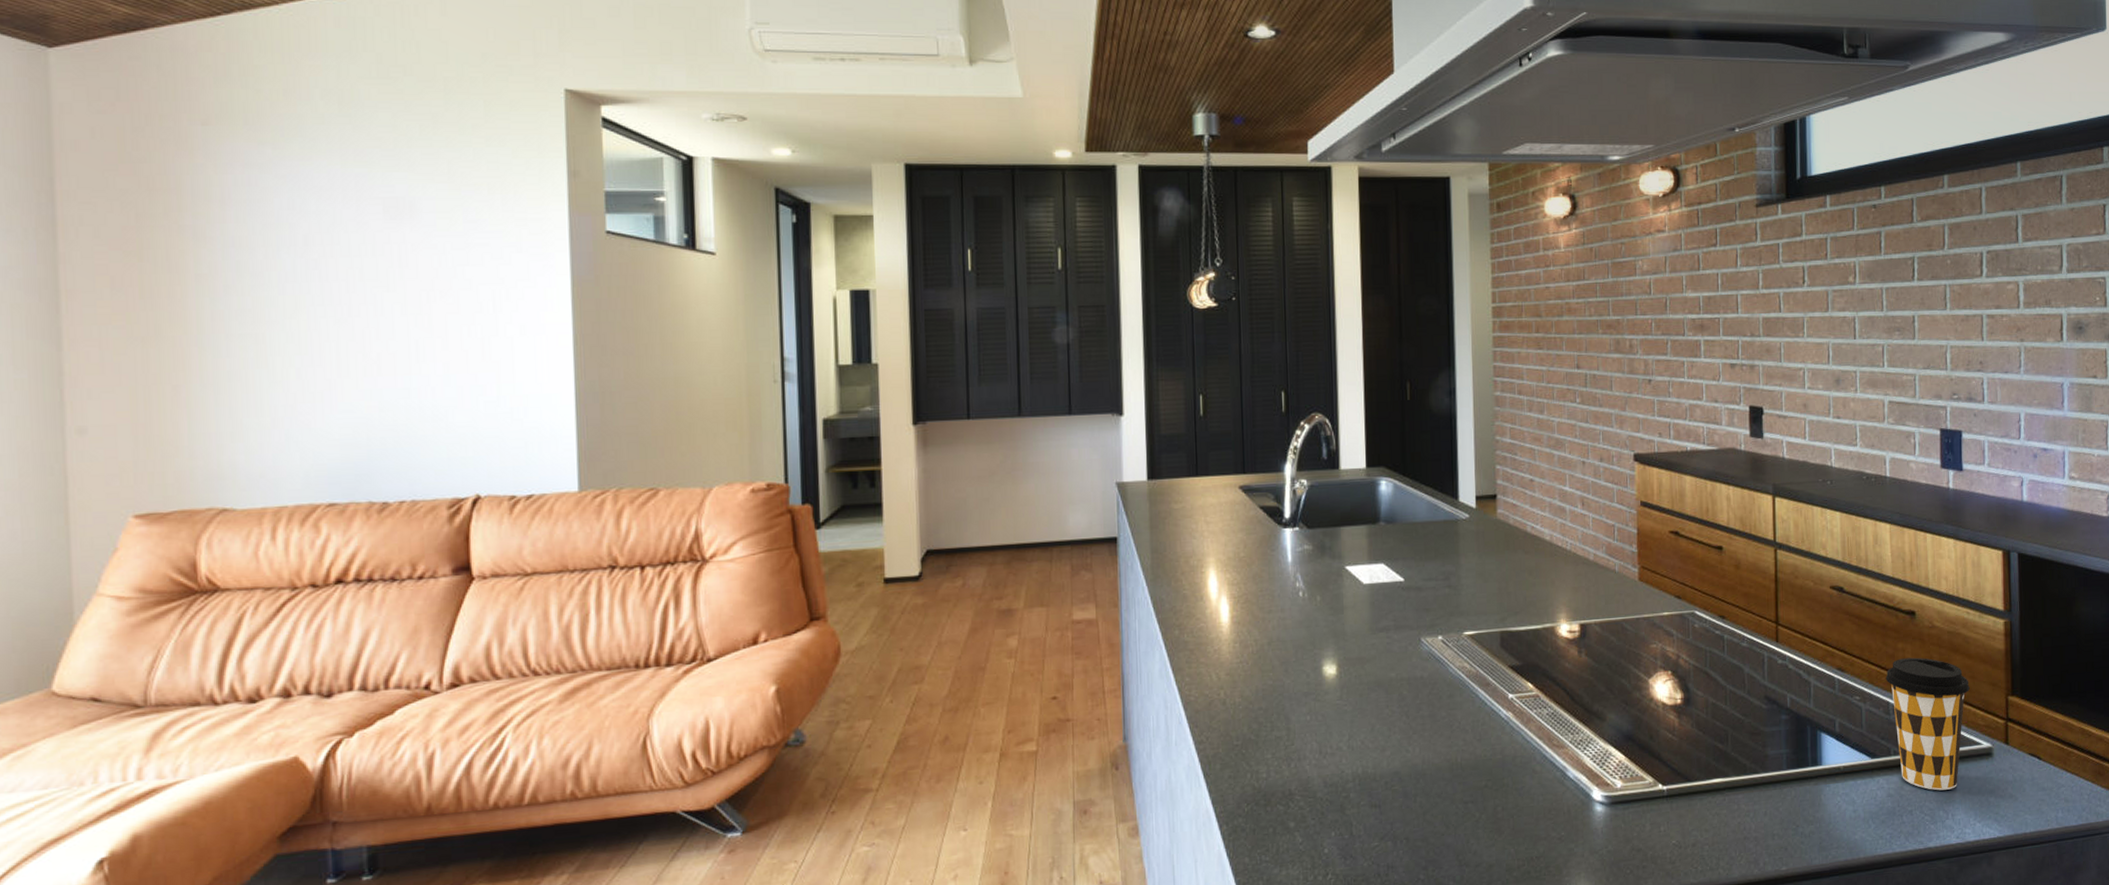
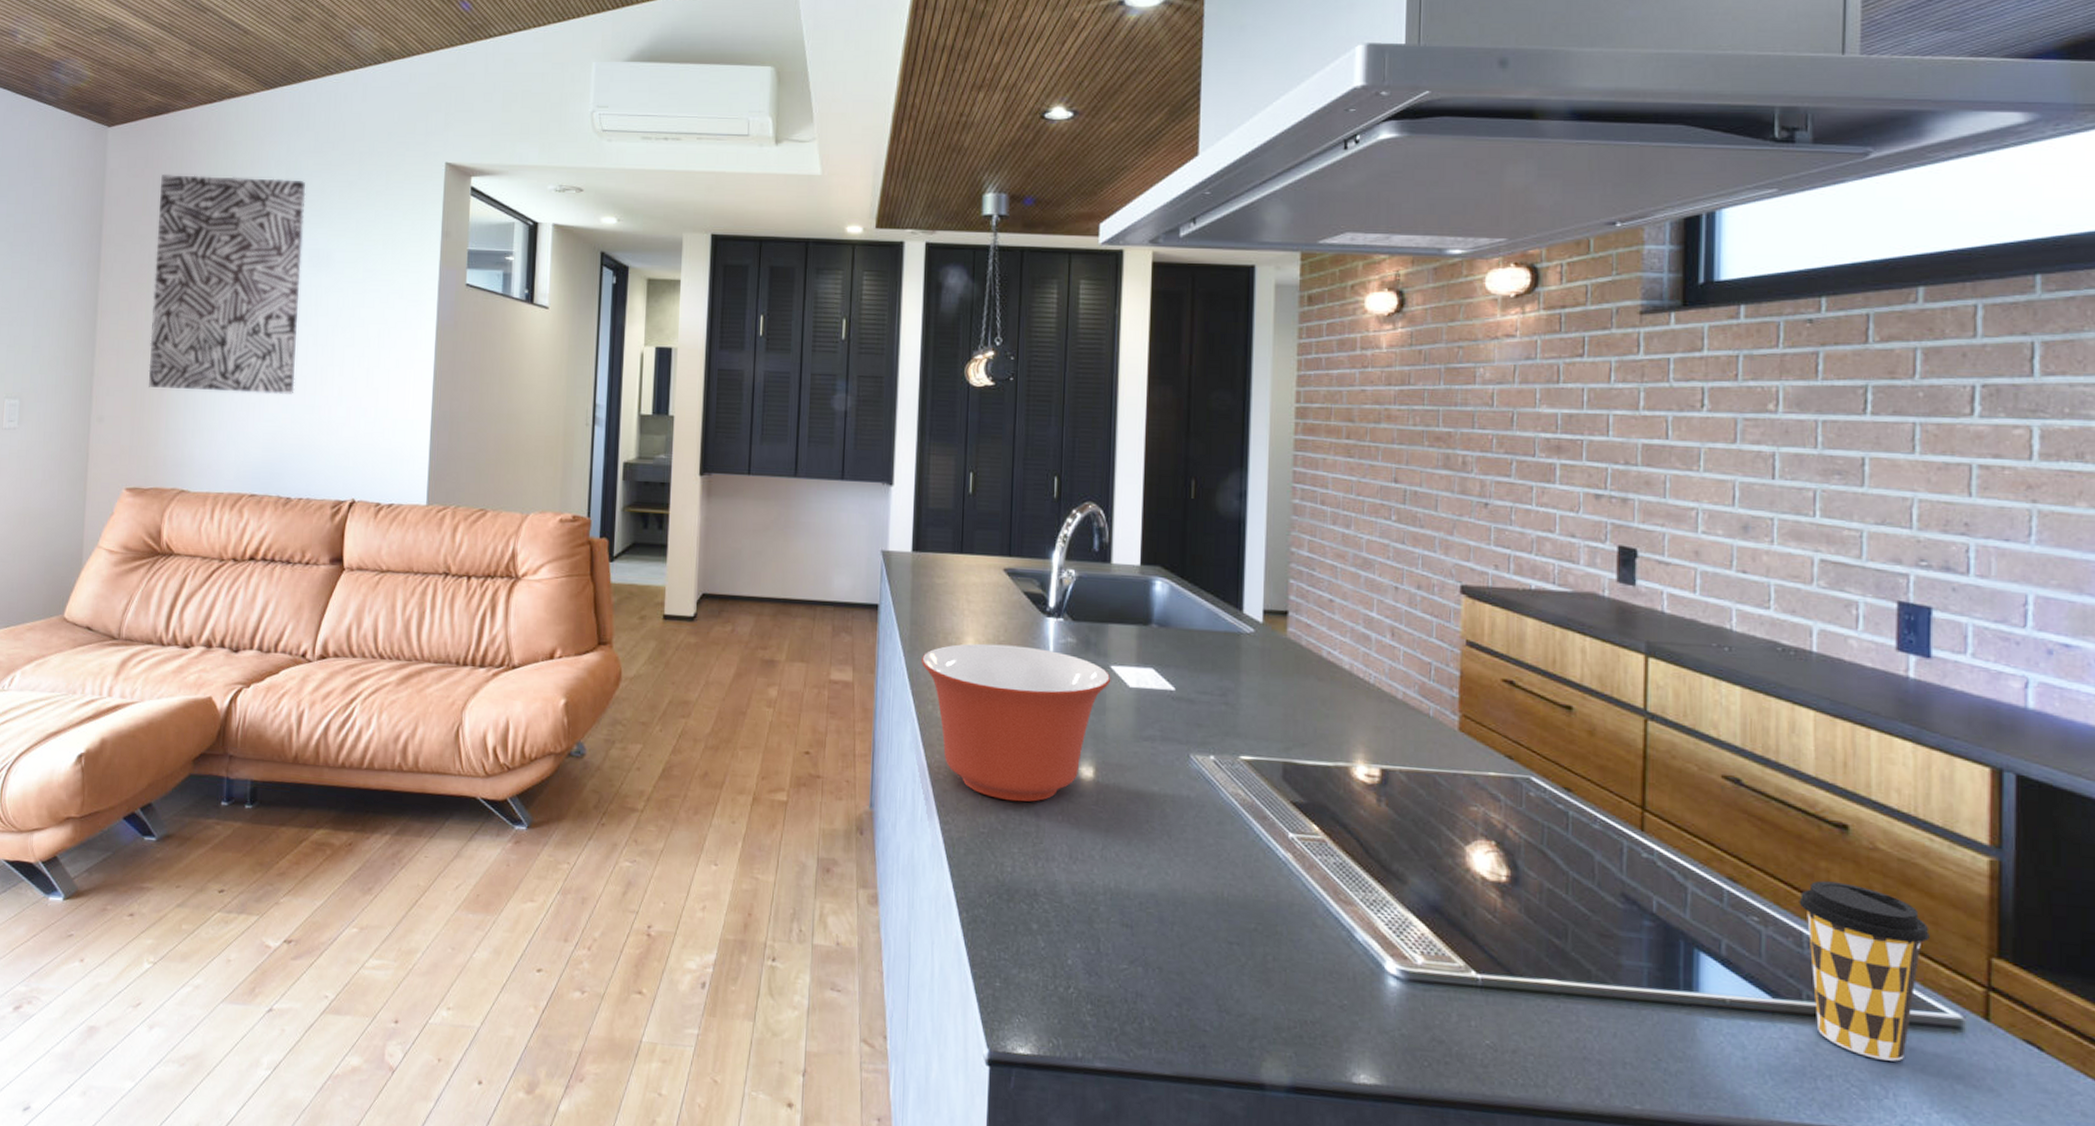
wall art: none [144,109,380,384] -> present [148,175,306,394]
mixing bowl: none [1164,559,1347,711] -> present [920,643,1111,802]

